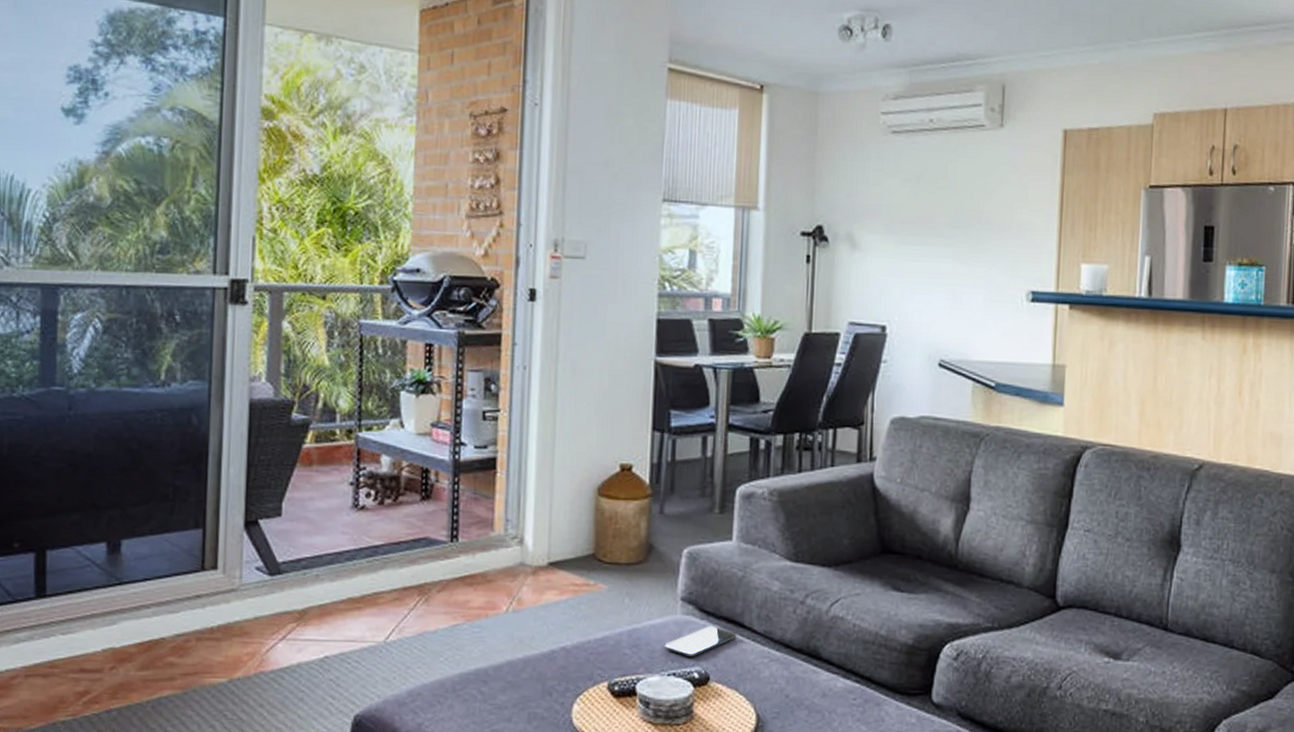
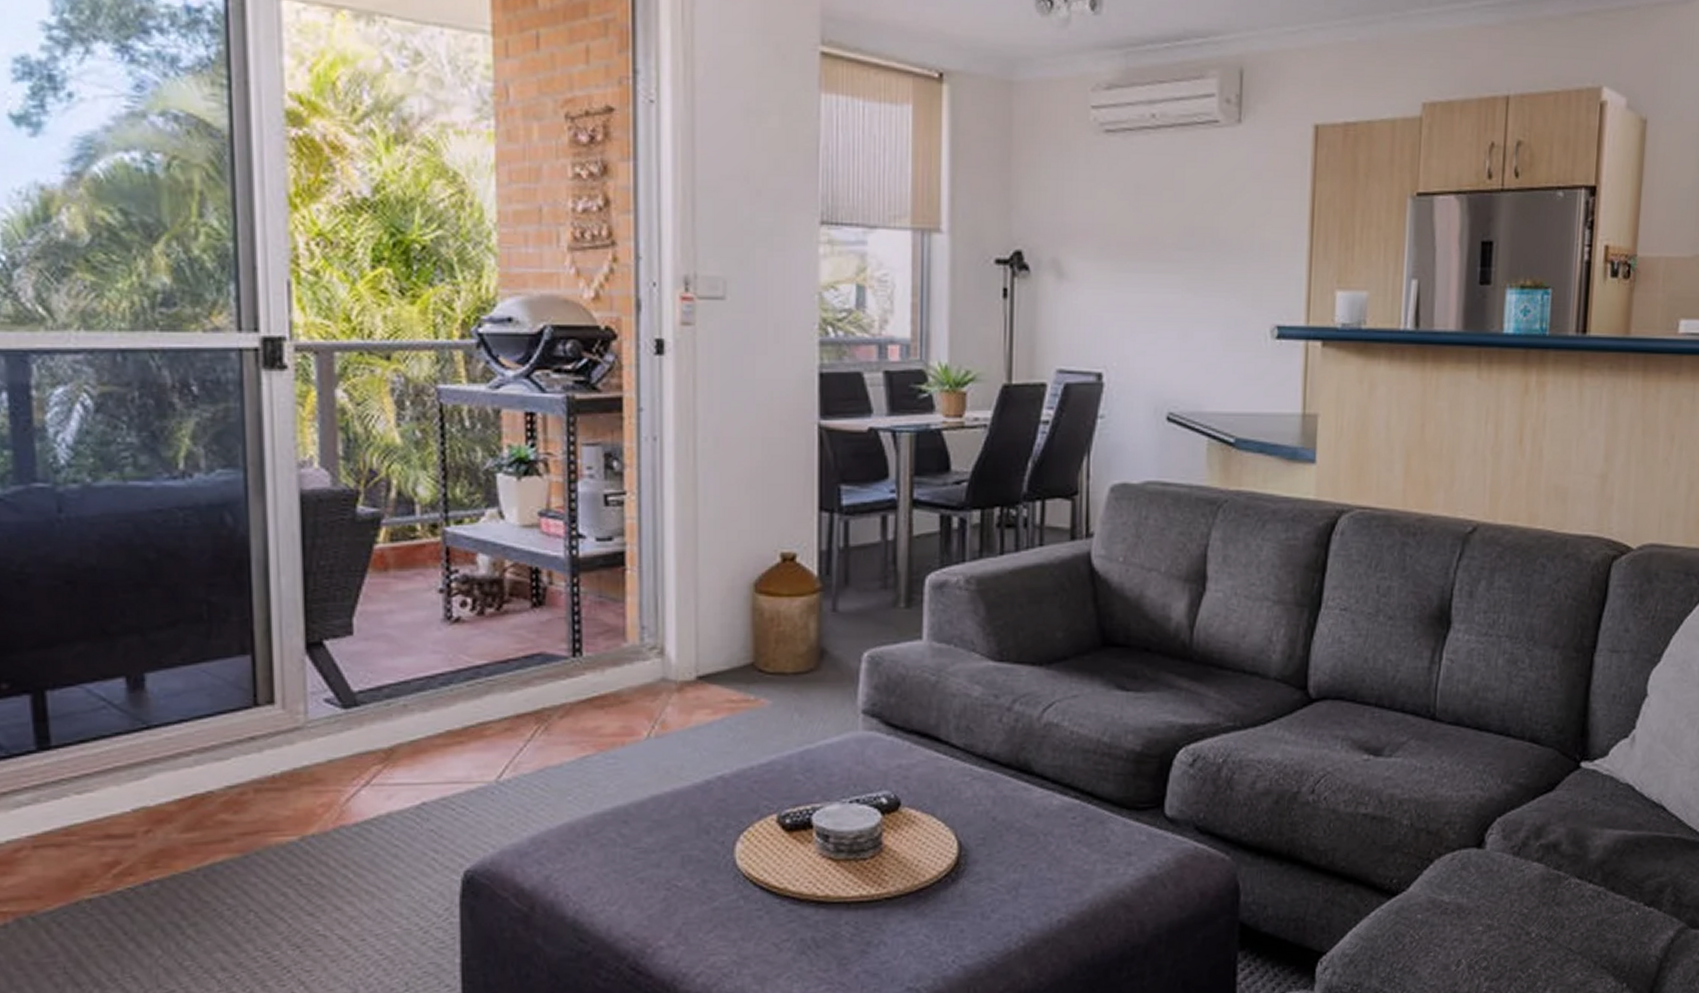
smartphone: present [664,625,737,657] -> none [844,741,932,780]

